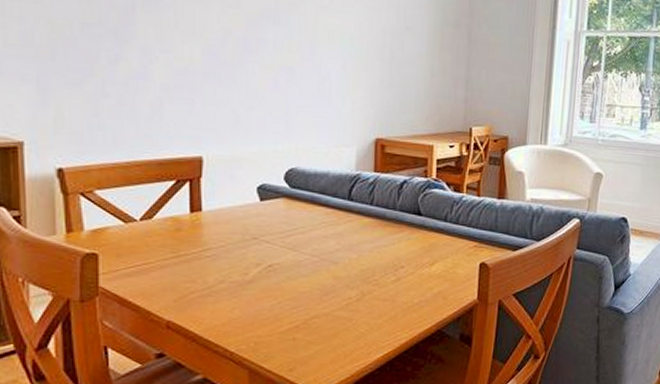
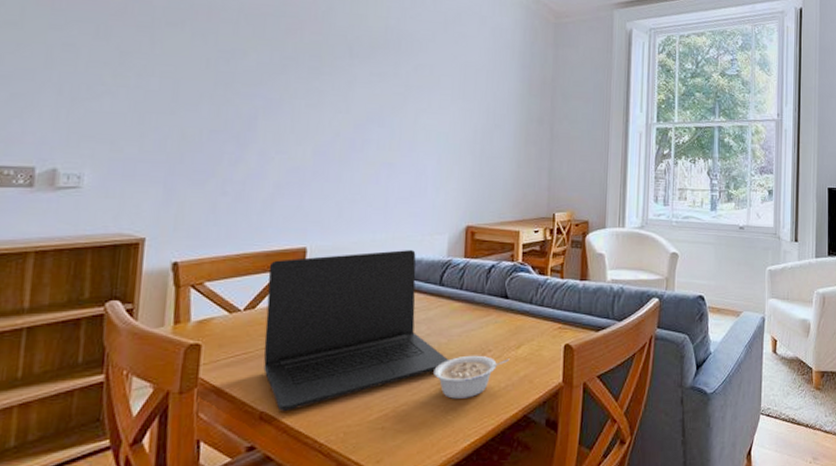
laptop: none [163,162,360,321] -> present [263,250,449,411]
legume: none [344,271,423,313] -> present [433,355,510,399]

